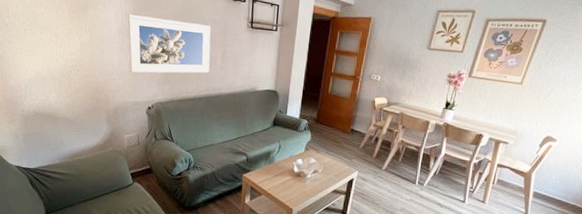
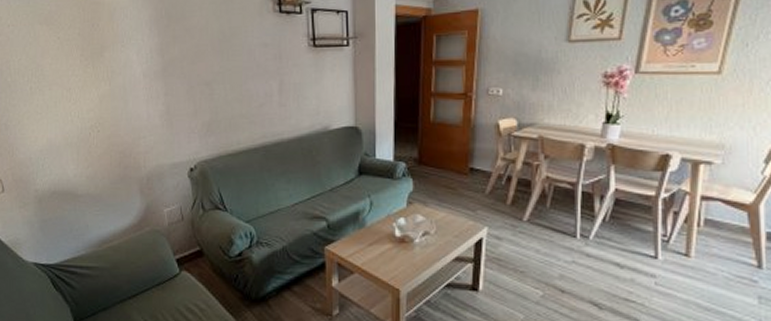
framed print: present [128,14,211,74] -> none [153,50,264,126]

